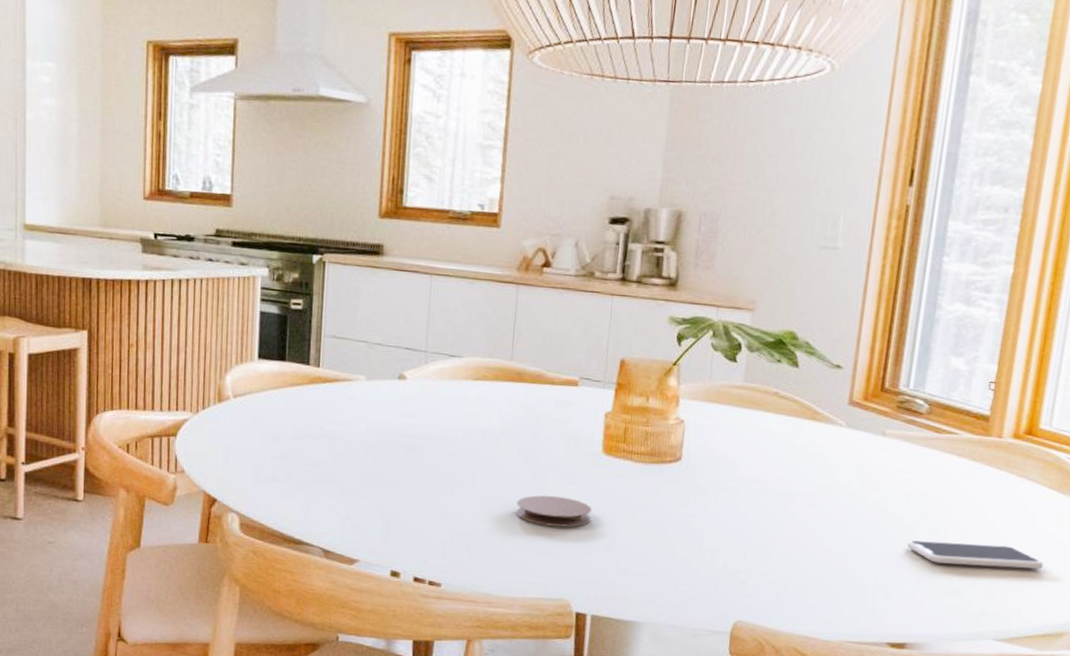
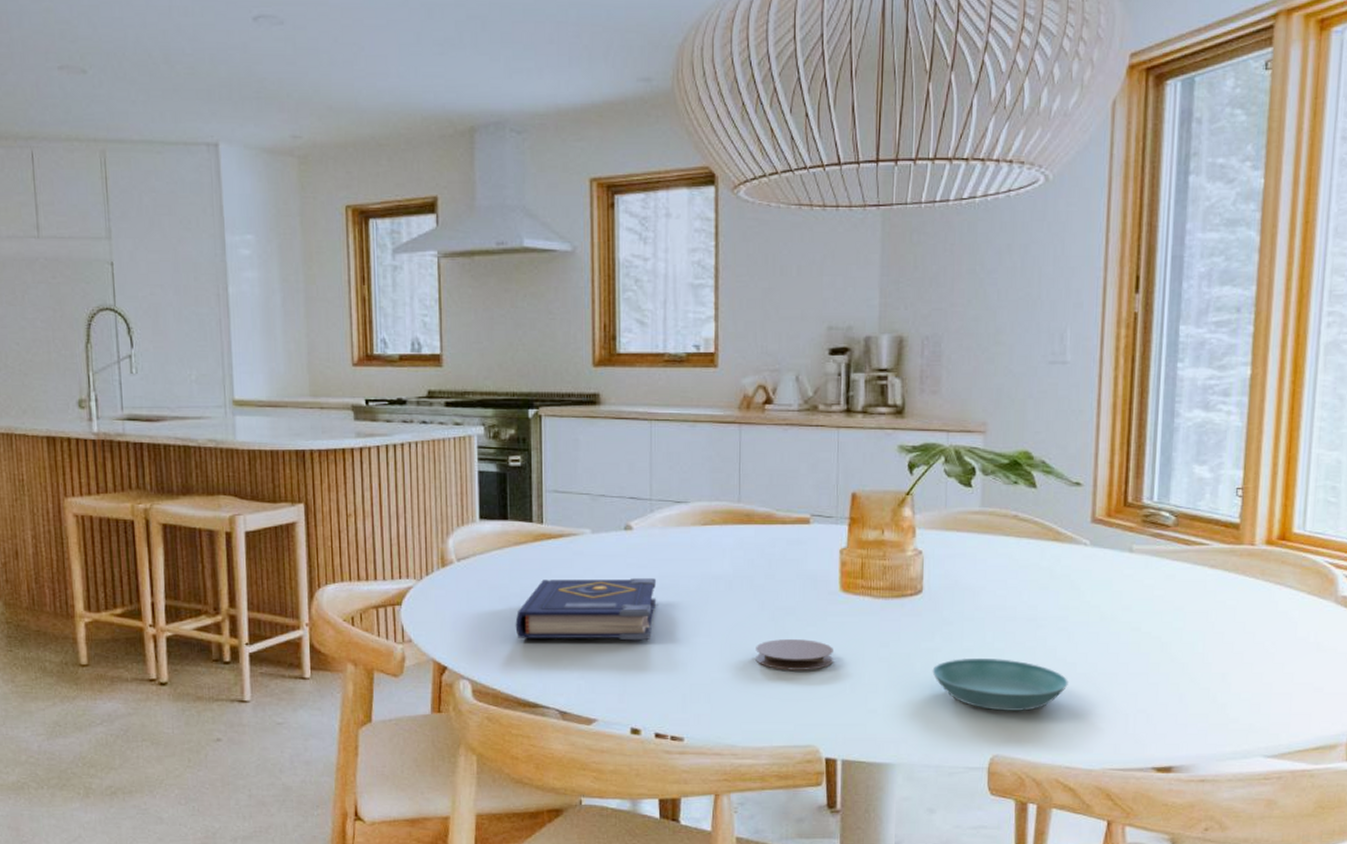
book: none [286,421,426,488] -> present [515,578,657,641]
saucer: none [684,526,814,581] -> present [932,659,1068,712]
smartphone: present [906,540,1043,569] -> none [1164,657,1309,680]

